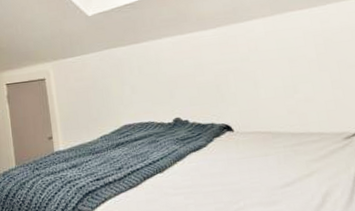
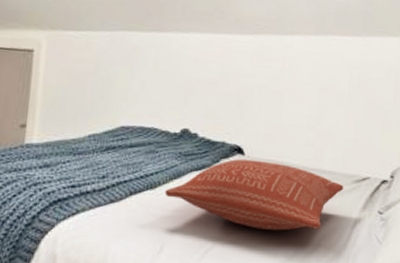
pillow: none [172,133,336,195] -> present [164,159,344,231]

